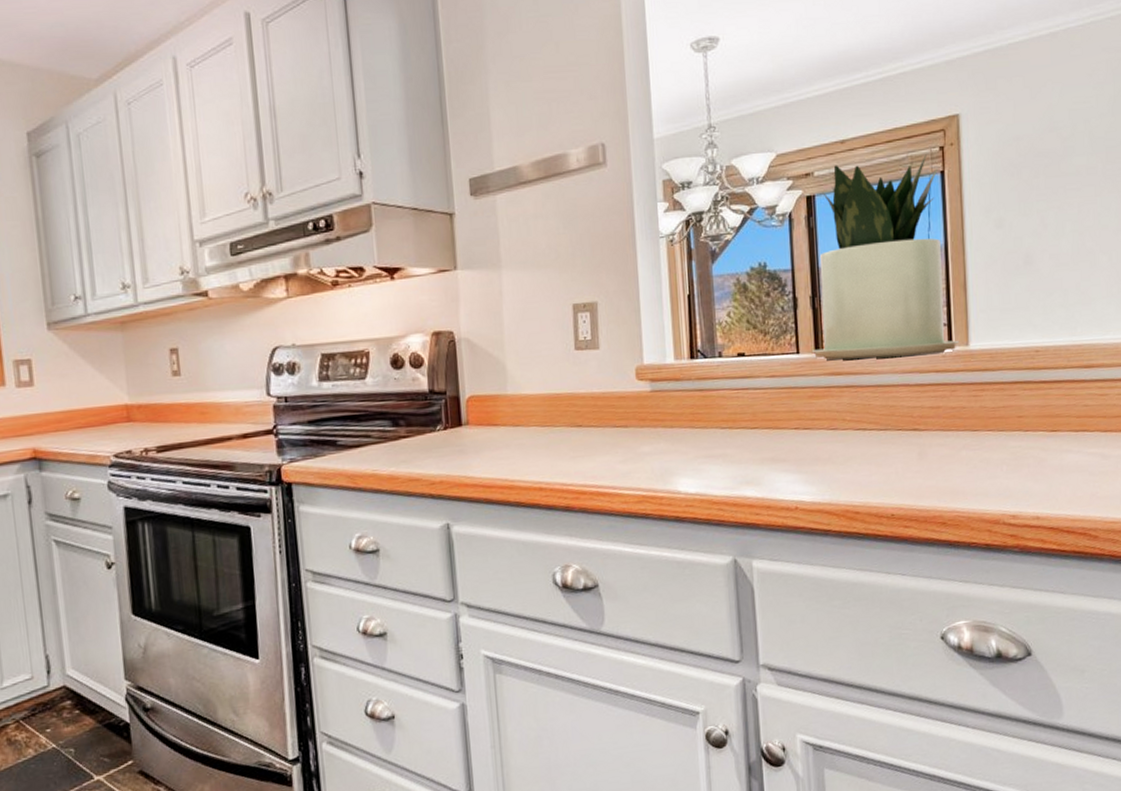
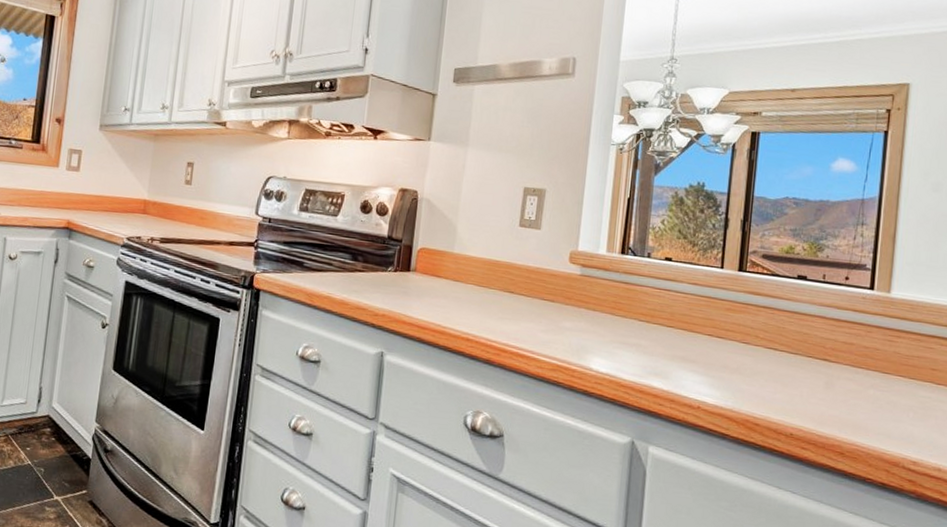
planter: present [811,155,960,361] -> none [735,109,882,296]

